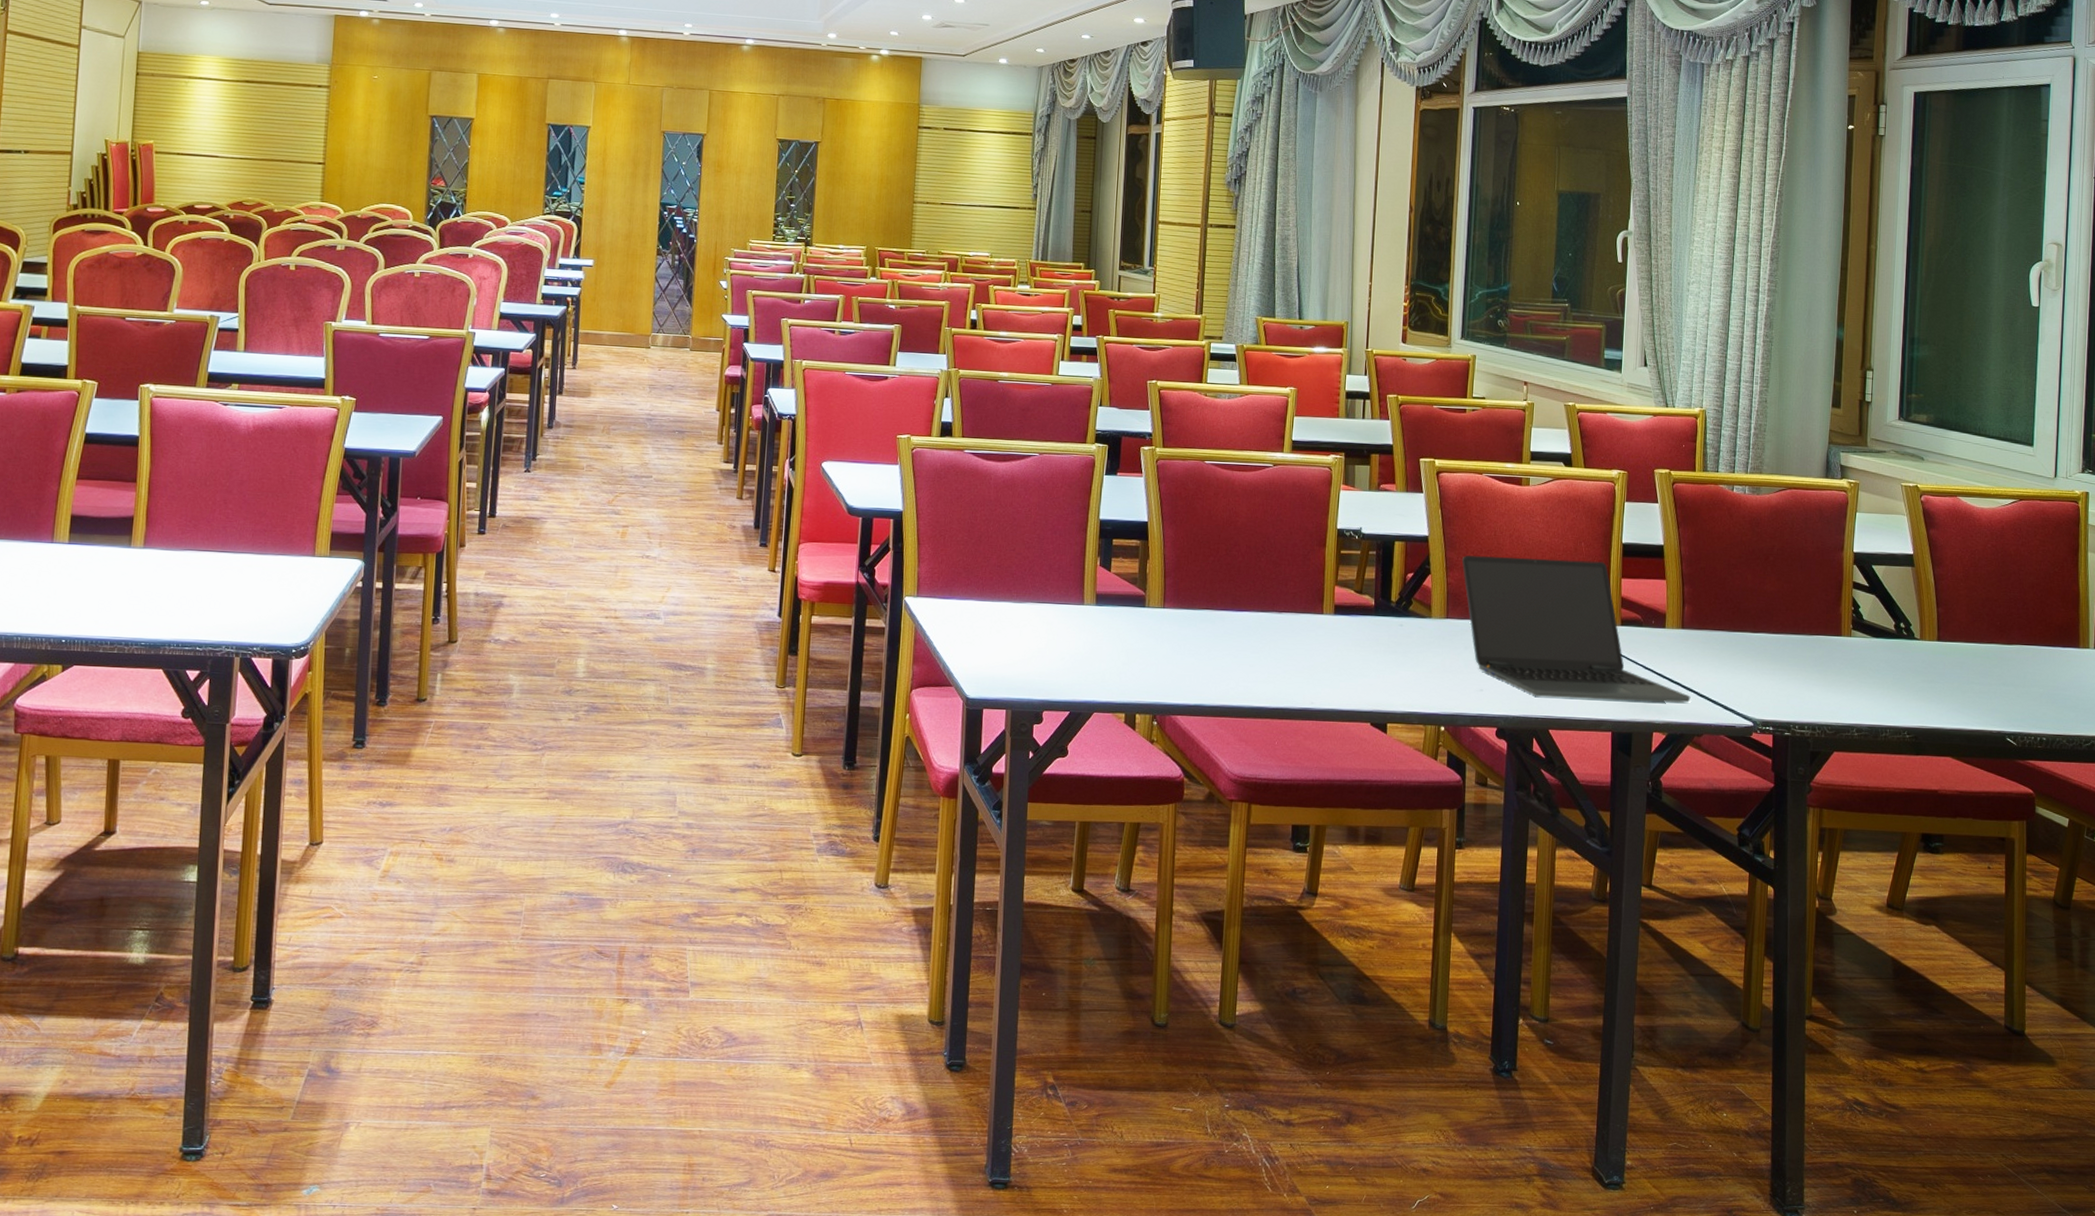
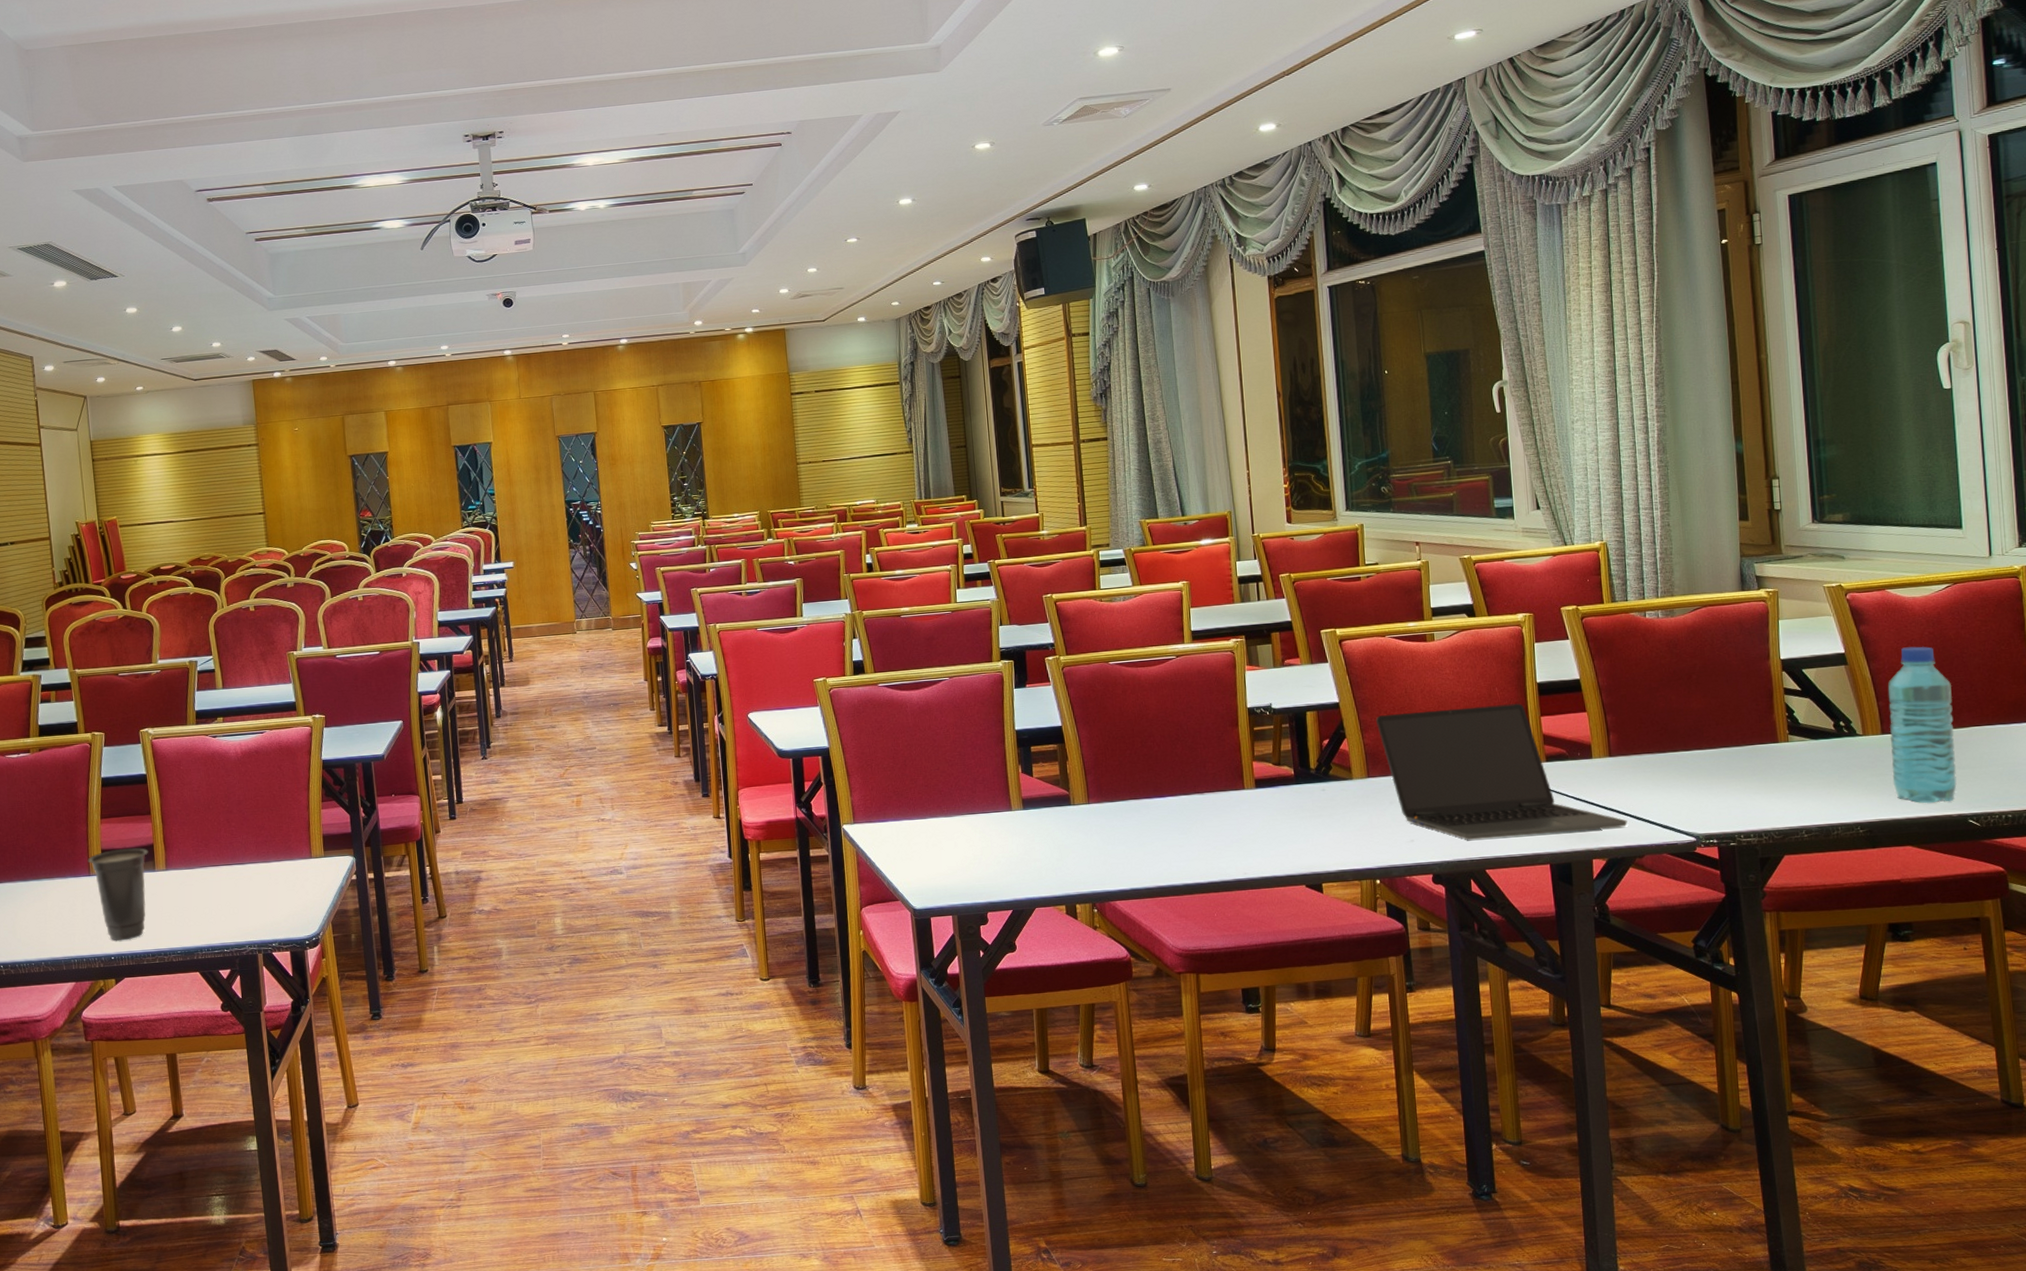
cup: none [52,517,127,623] -> present [87,848,149,941]
water bottle: none [1942,557,2007,718] -> present [1887,646,1957,804]

